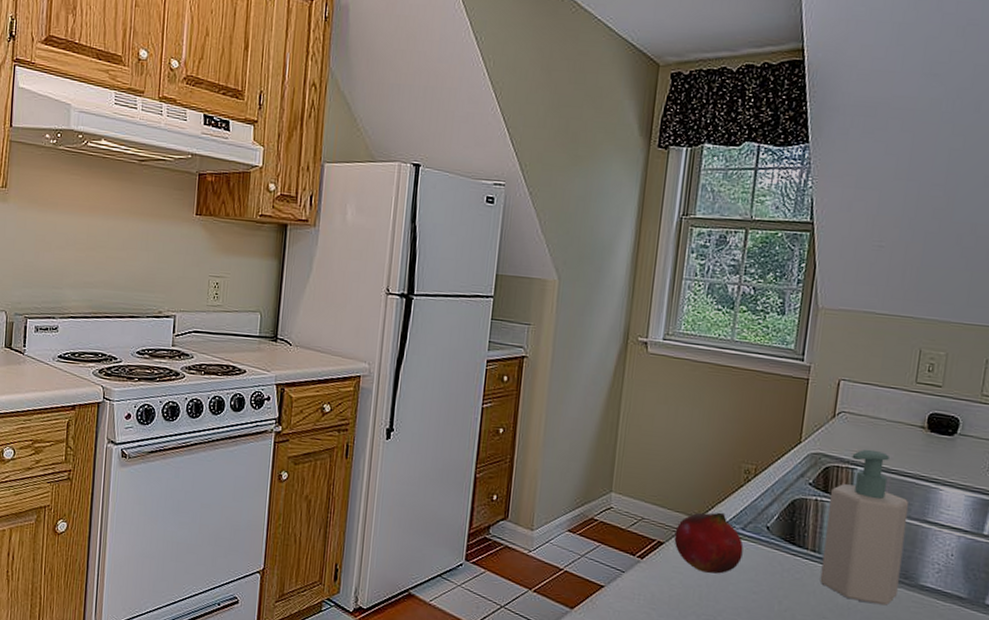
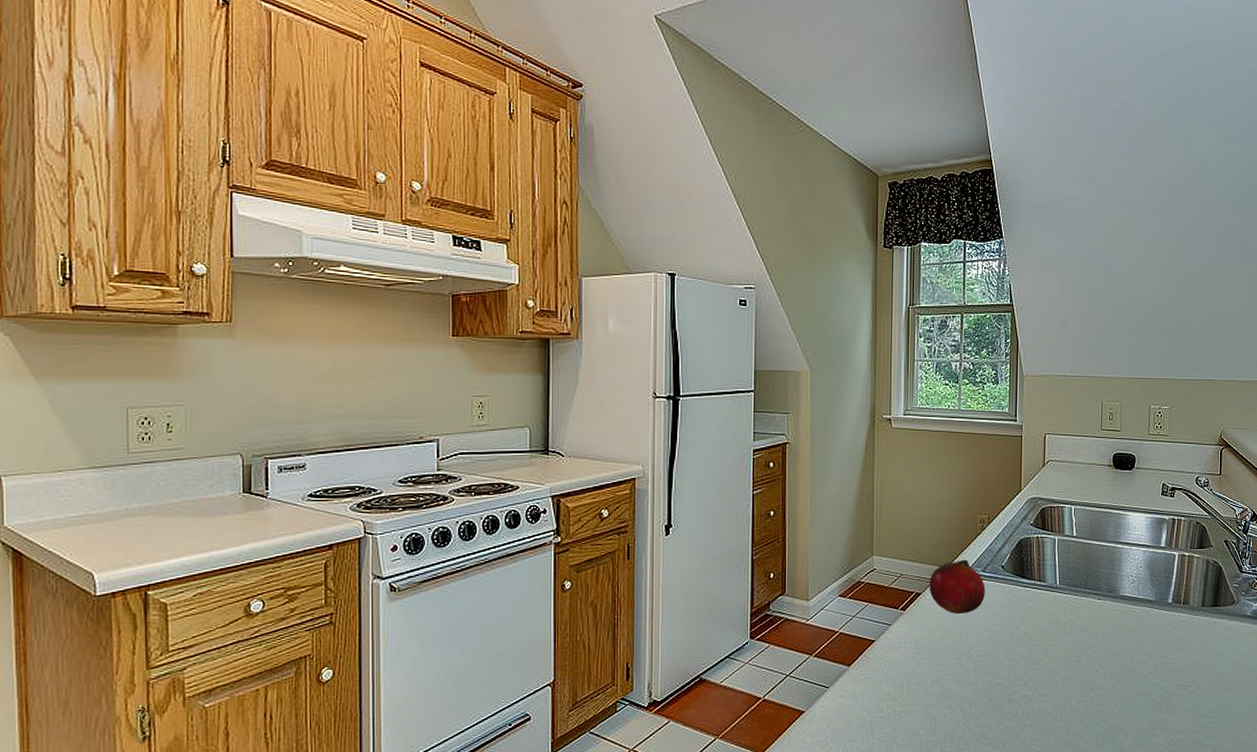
soap bottle: present [820,449,910,606] -> none [1047,489,1106,618]

